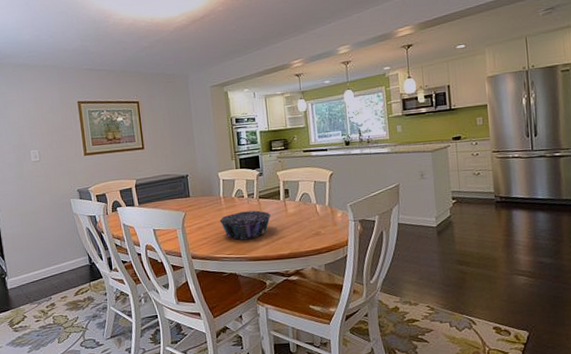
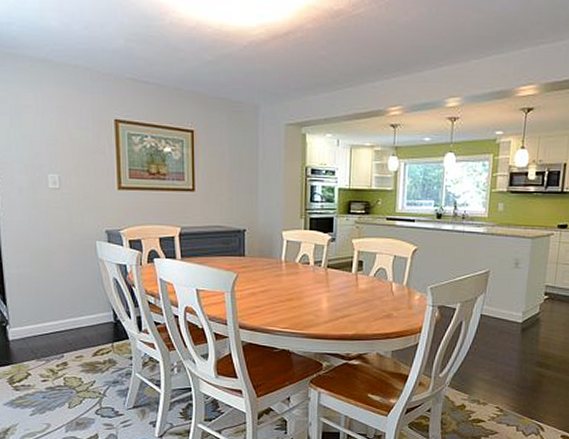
decorative bowl: present [220,210,272,240] -> none [277,281,339,314]

